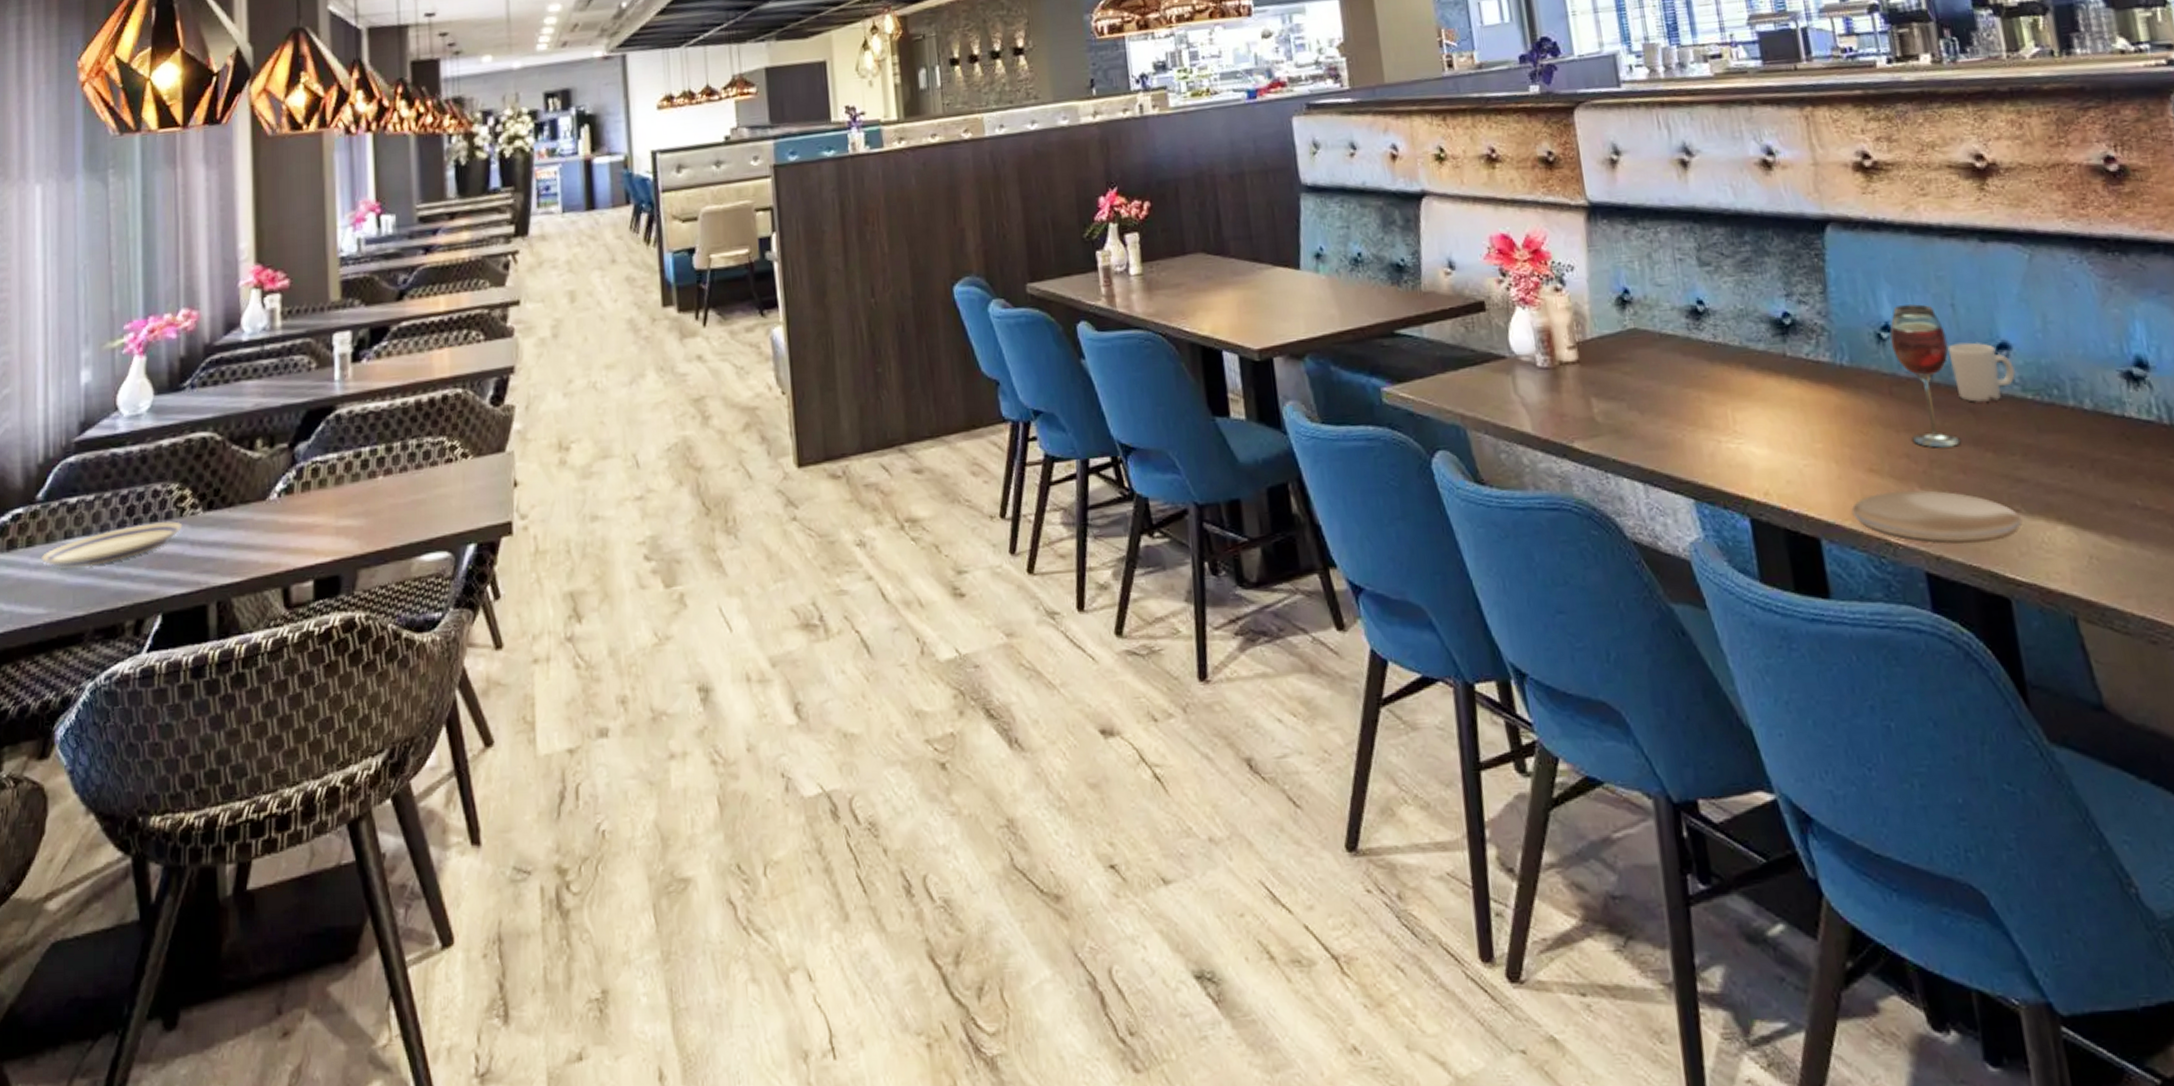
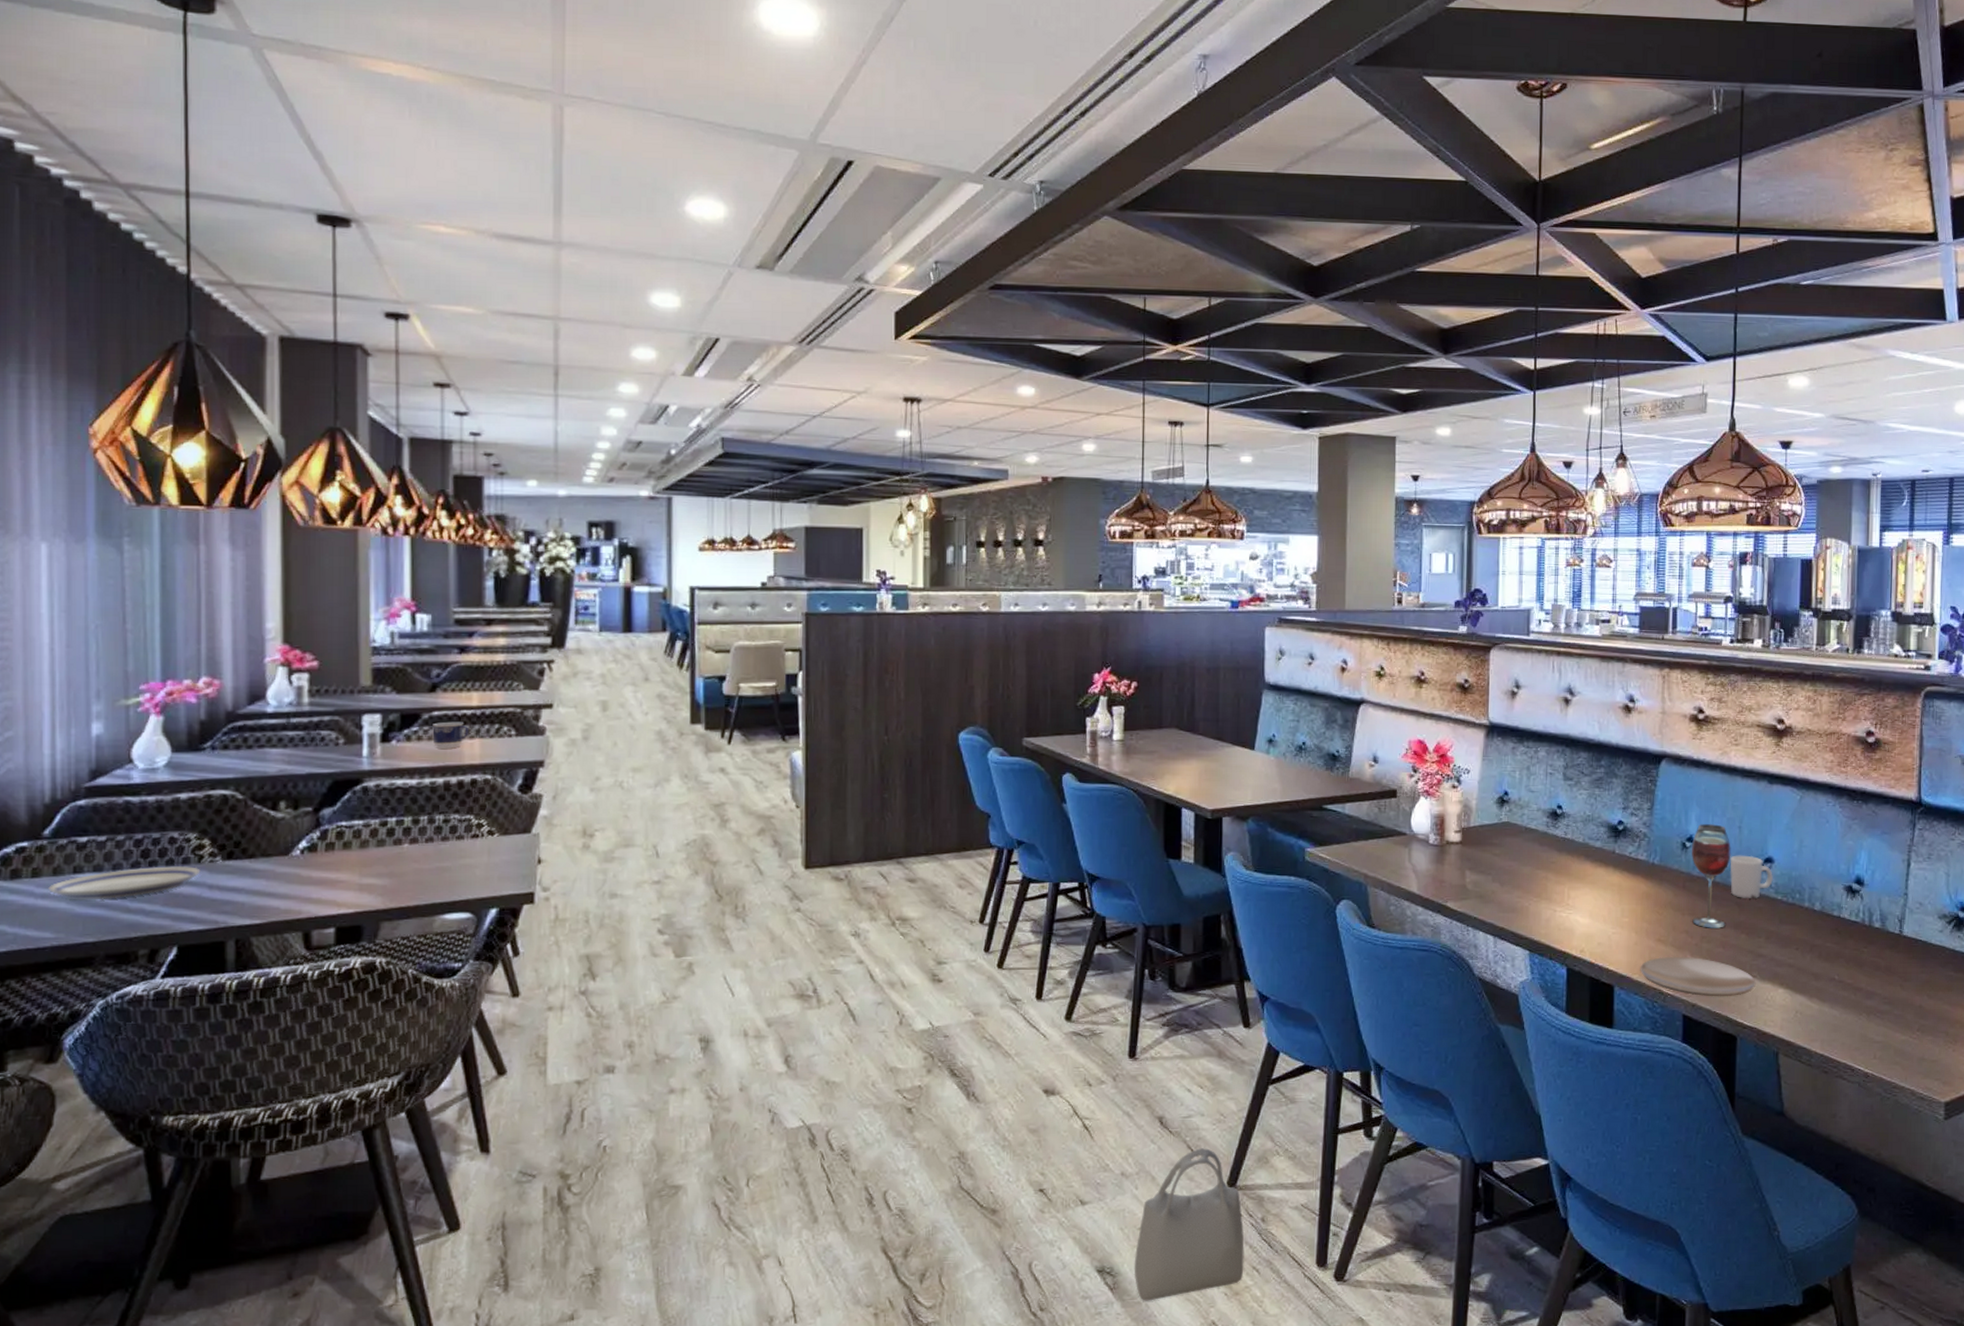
cup: none [401,330,438,365] -> present [432,721,470,750]
handbag: none [1240,799,1385,1019] -> present [1134,1148,1245,1301]

